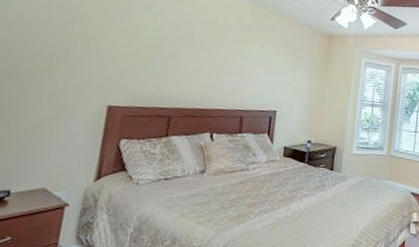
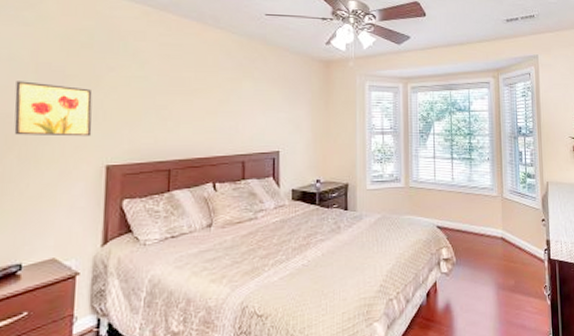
wall art: none [17,15,102,77] -> present [14,81,93,137]

